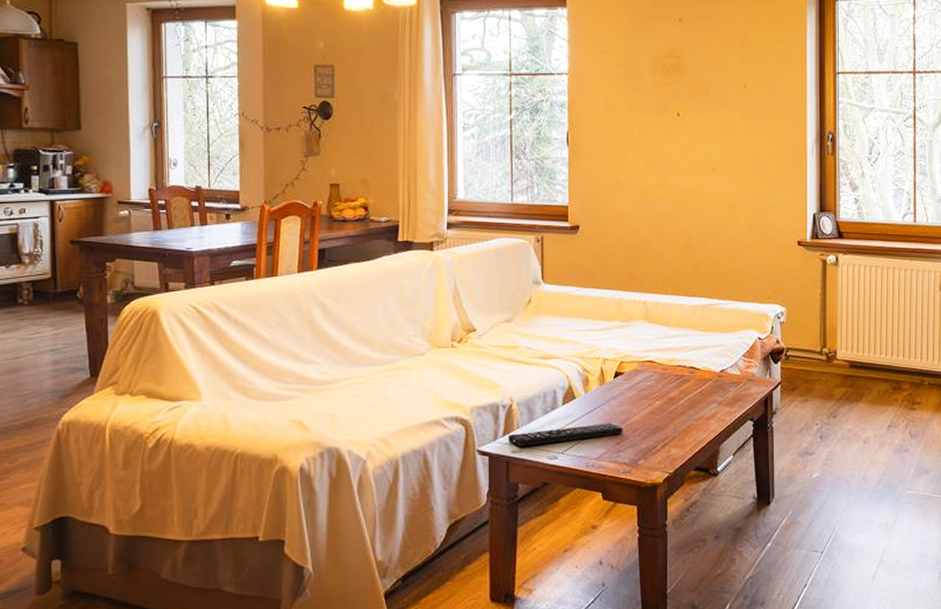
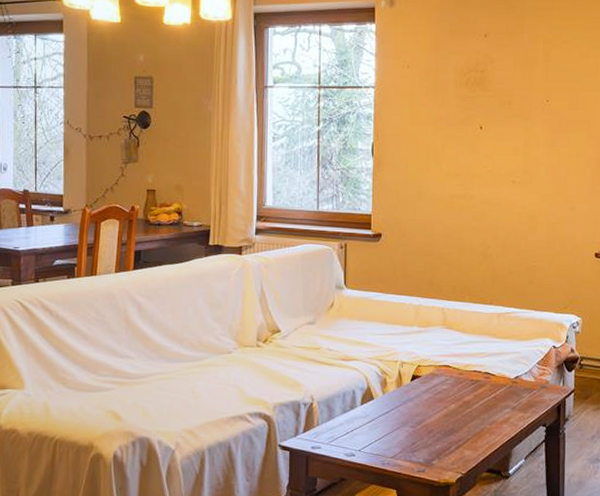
remote control: present [508,422,623,447] -> none [308,423,419,443]

